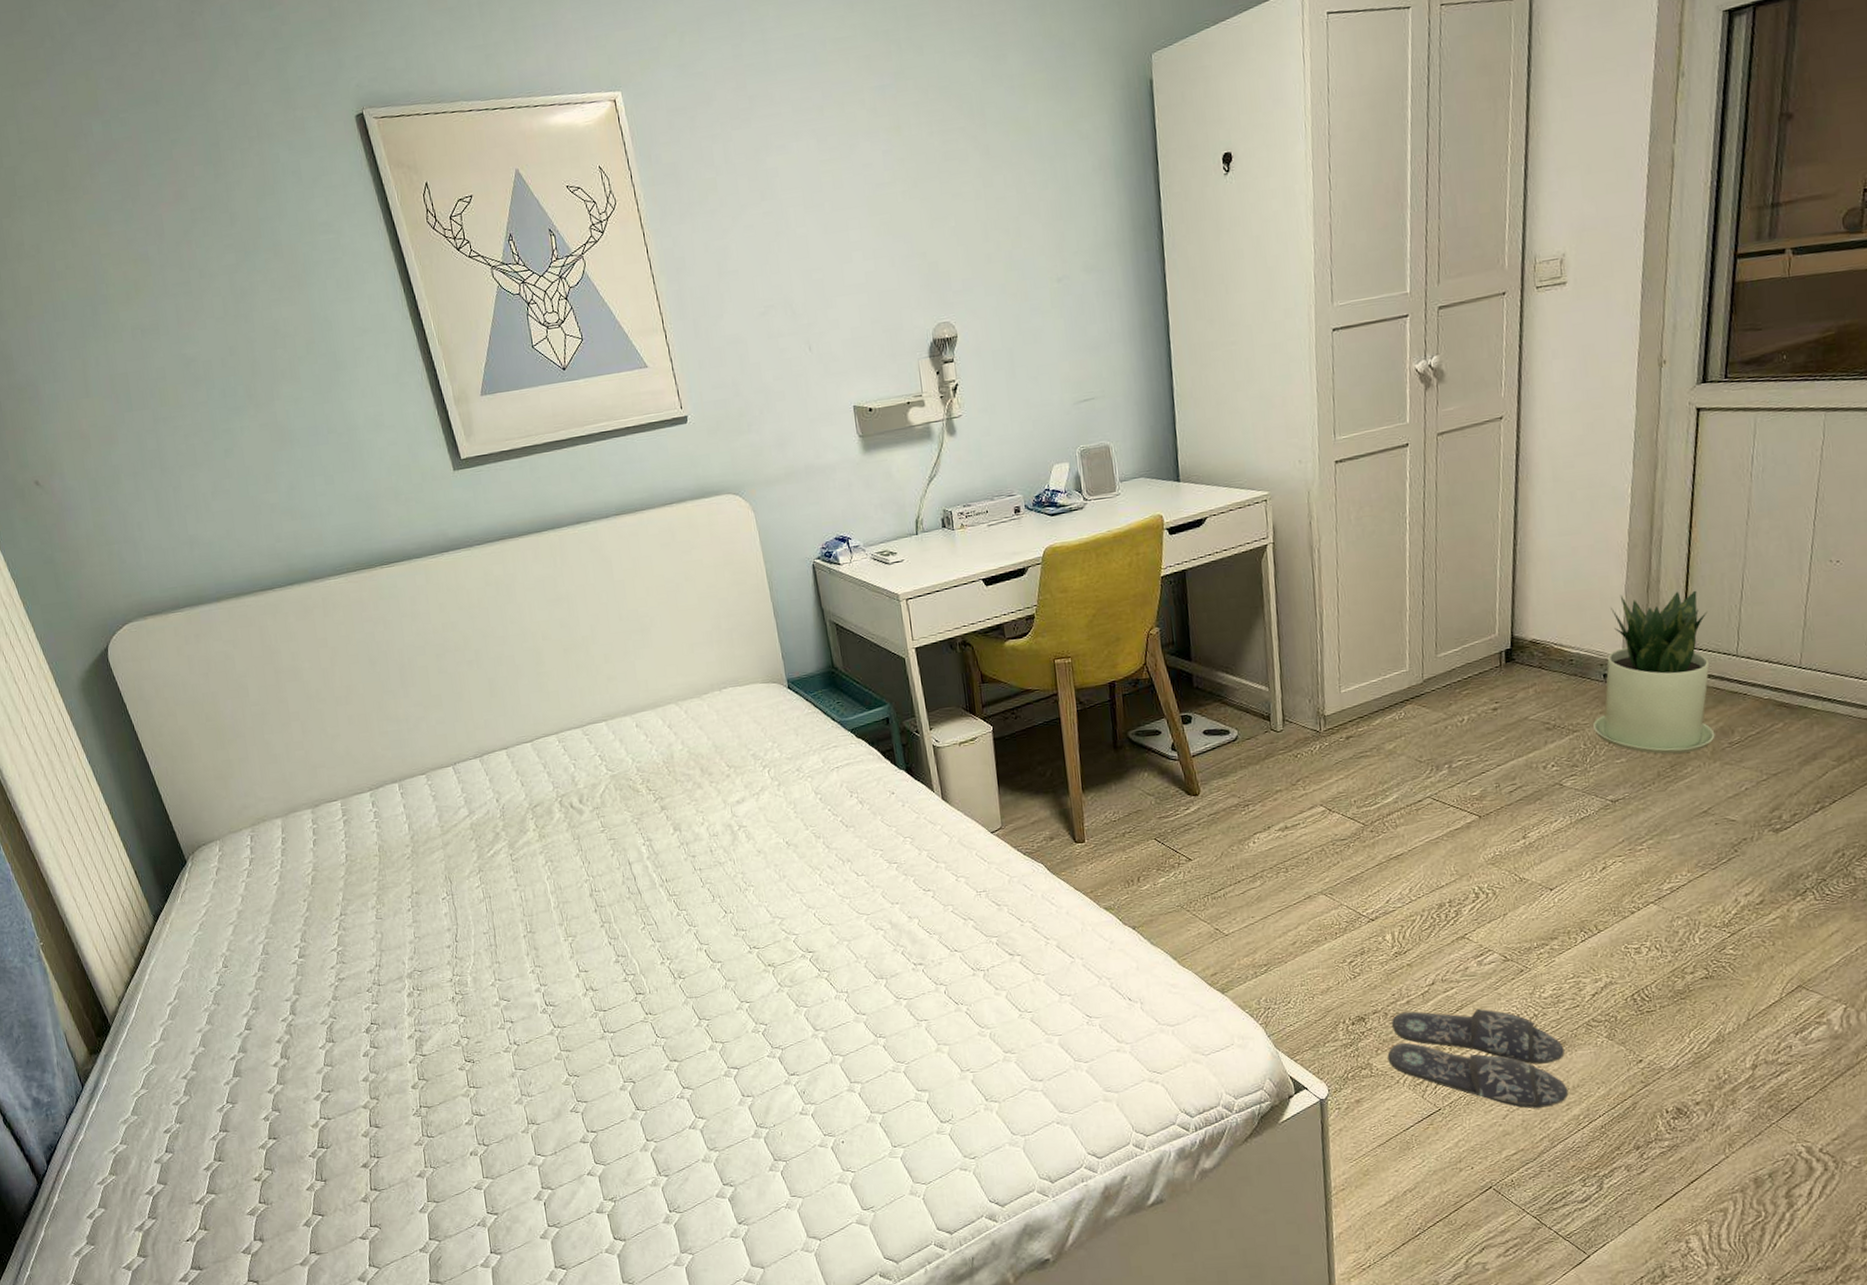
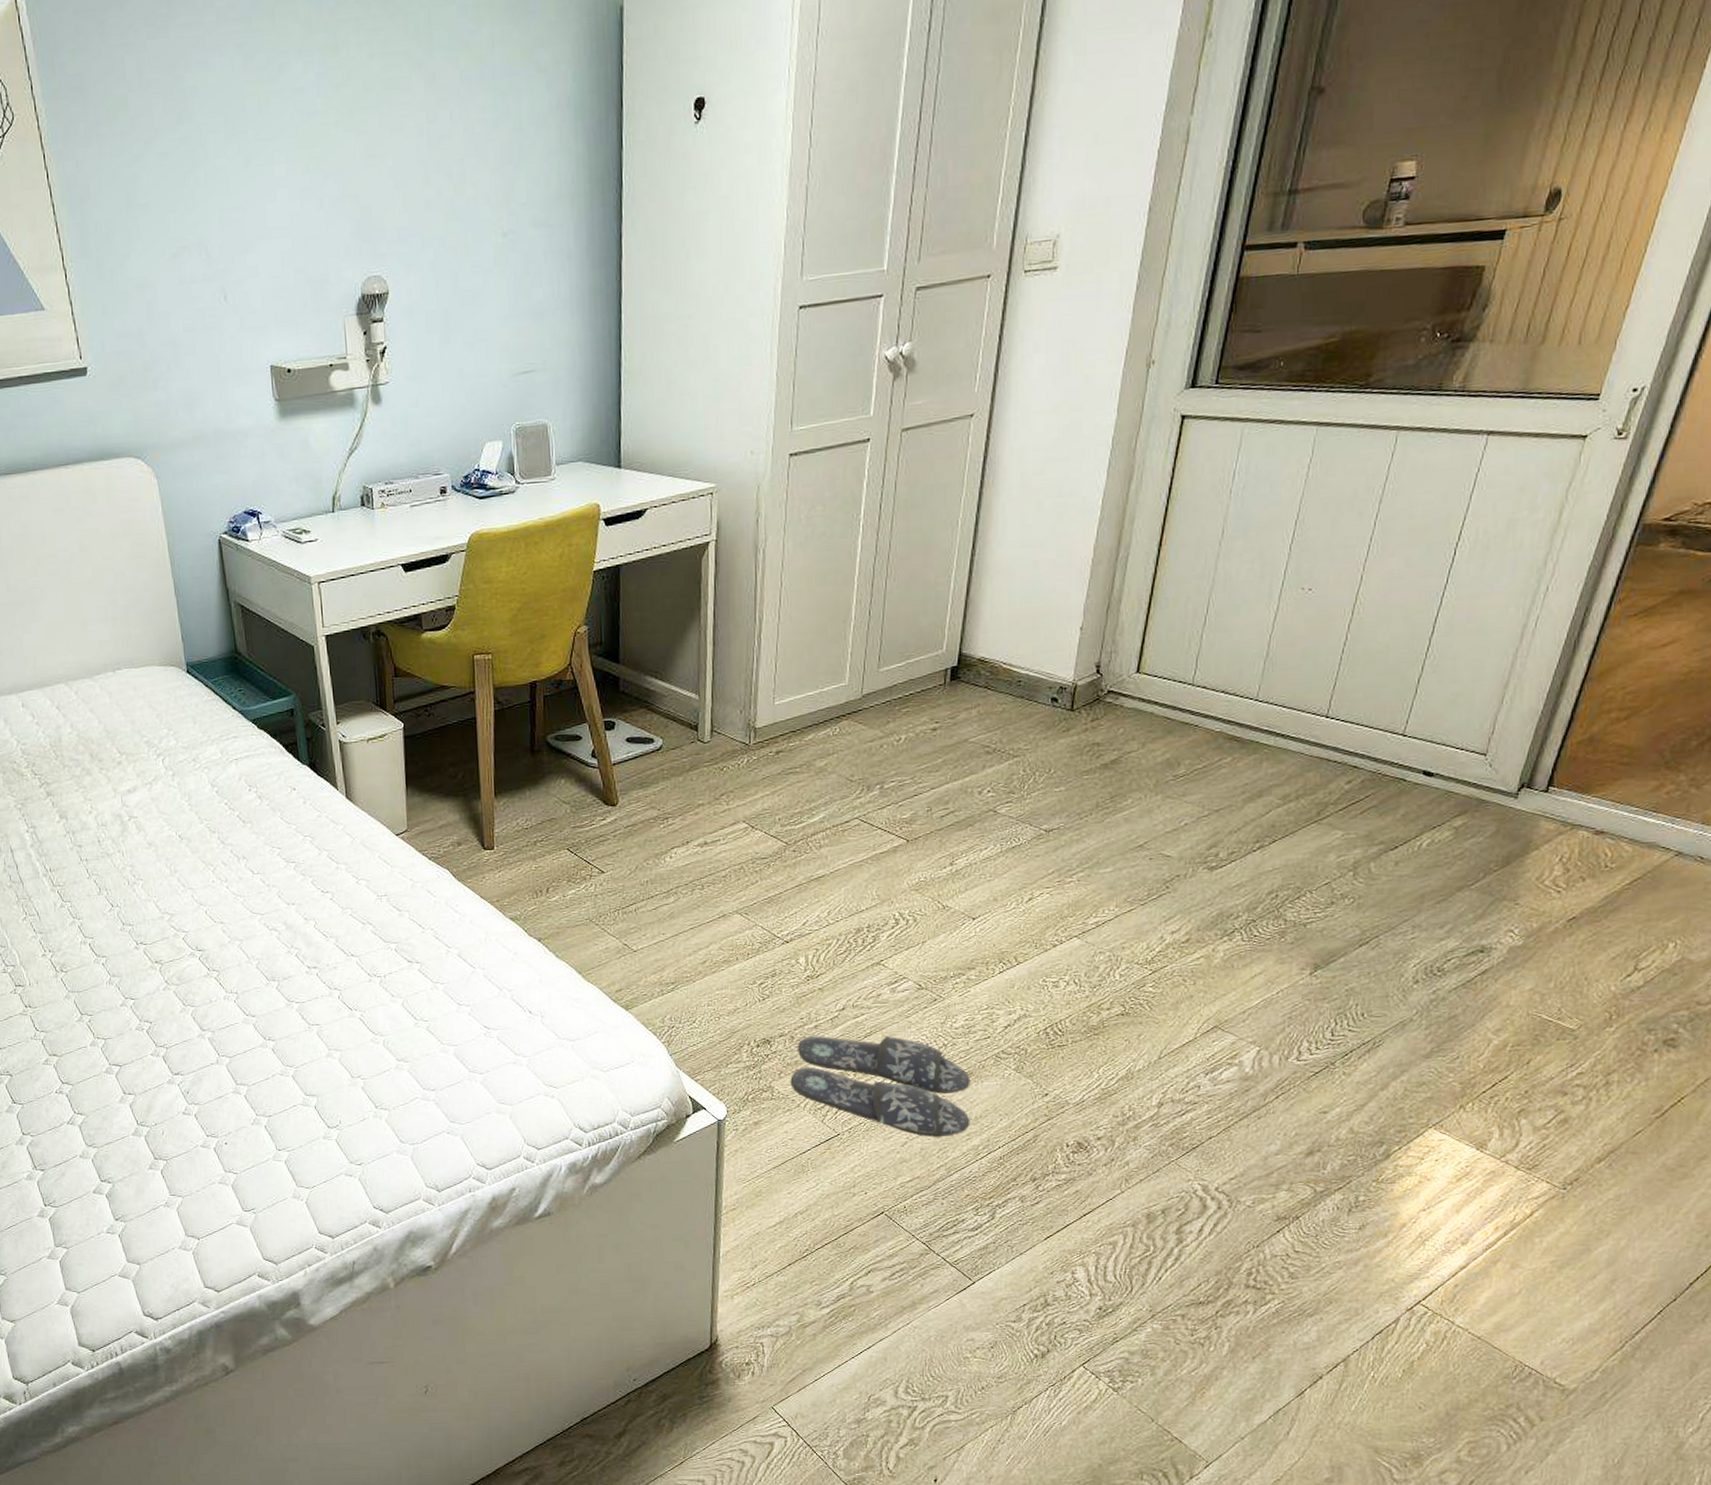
planter: present [1592,590,1715,755] -> none [1034,613,1167,785]

